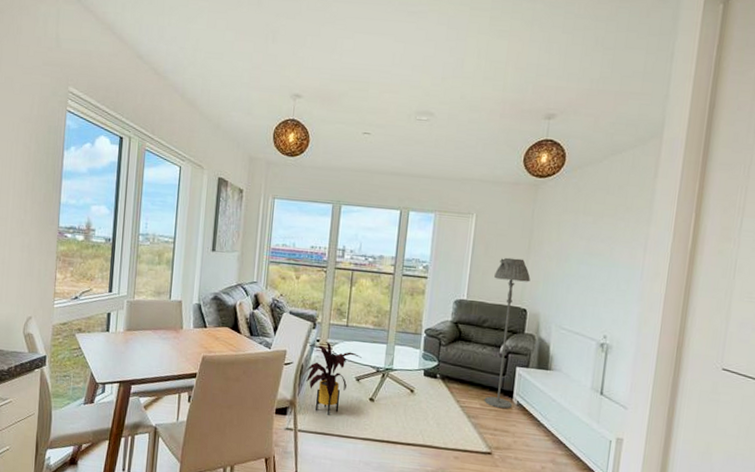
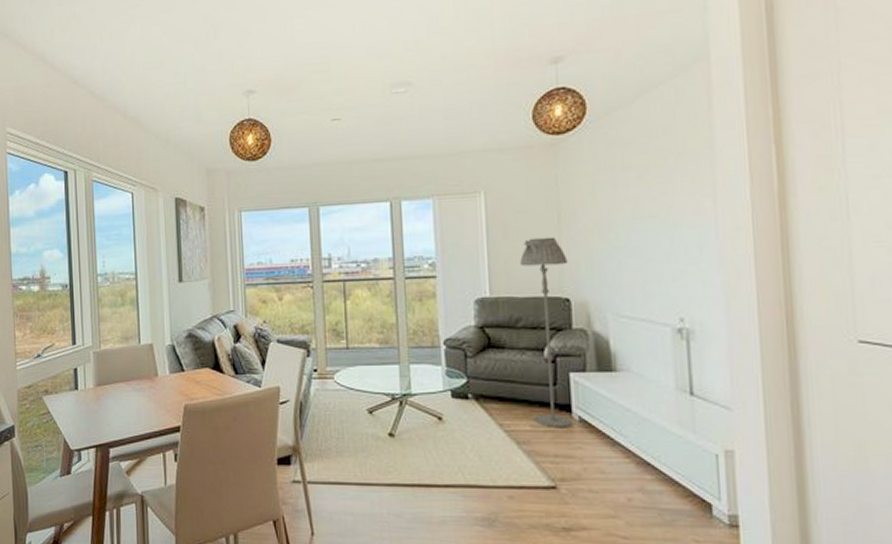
house plant: present [302,342,362,415] -> none [302,371,371,460]

